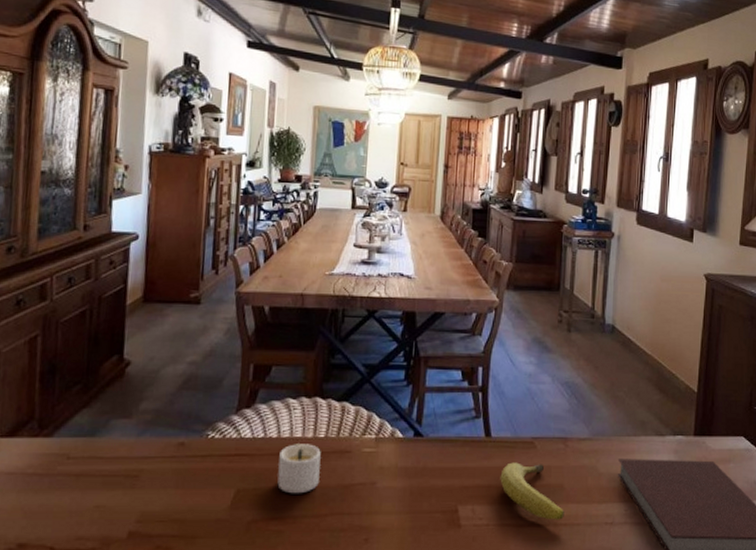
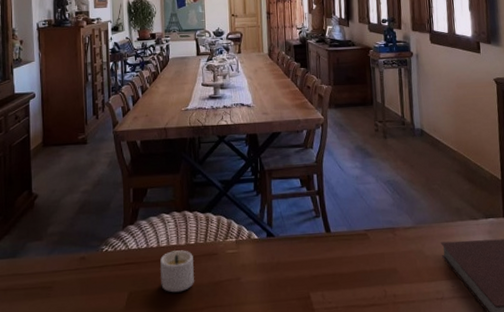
fruit: present [500,462,564,520] -> none [342,252,400,300]

